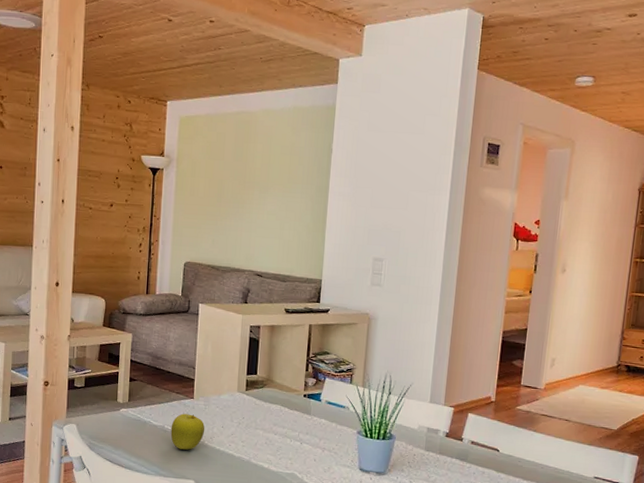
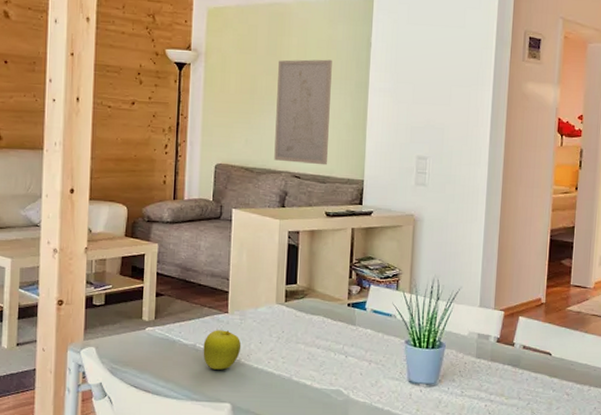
wall art: none [238,165,295,265] -> present [274,59,332,165]

